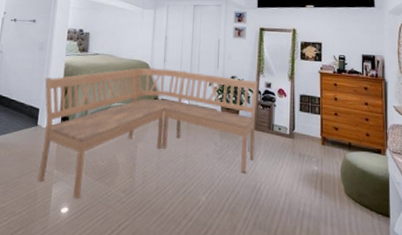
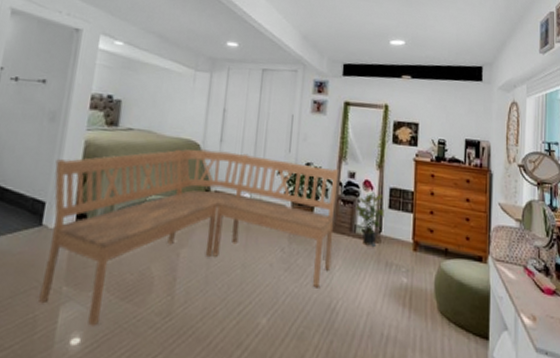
potted plant: none [273,98,296,142] -> present [356,191,385,248]

